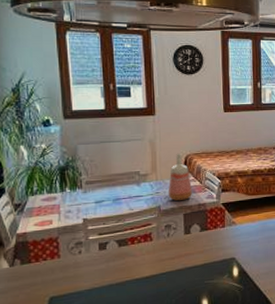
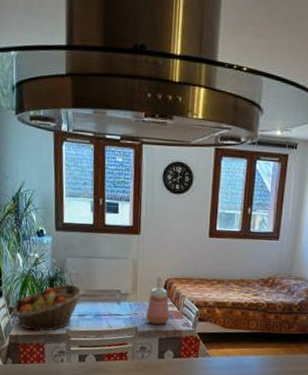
fruit basket: none [18,171,100,225] -> present [13,284,84,331]

